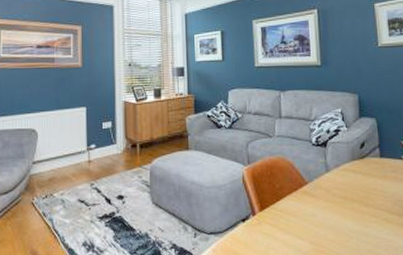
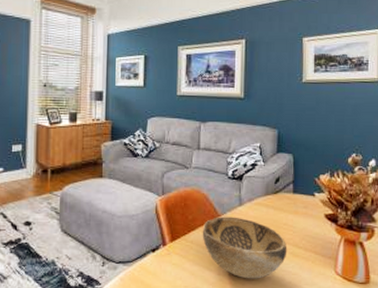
decorative bowl: none [290,183,380,248] -> present [202,216,288,279]

